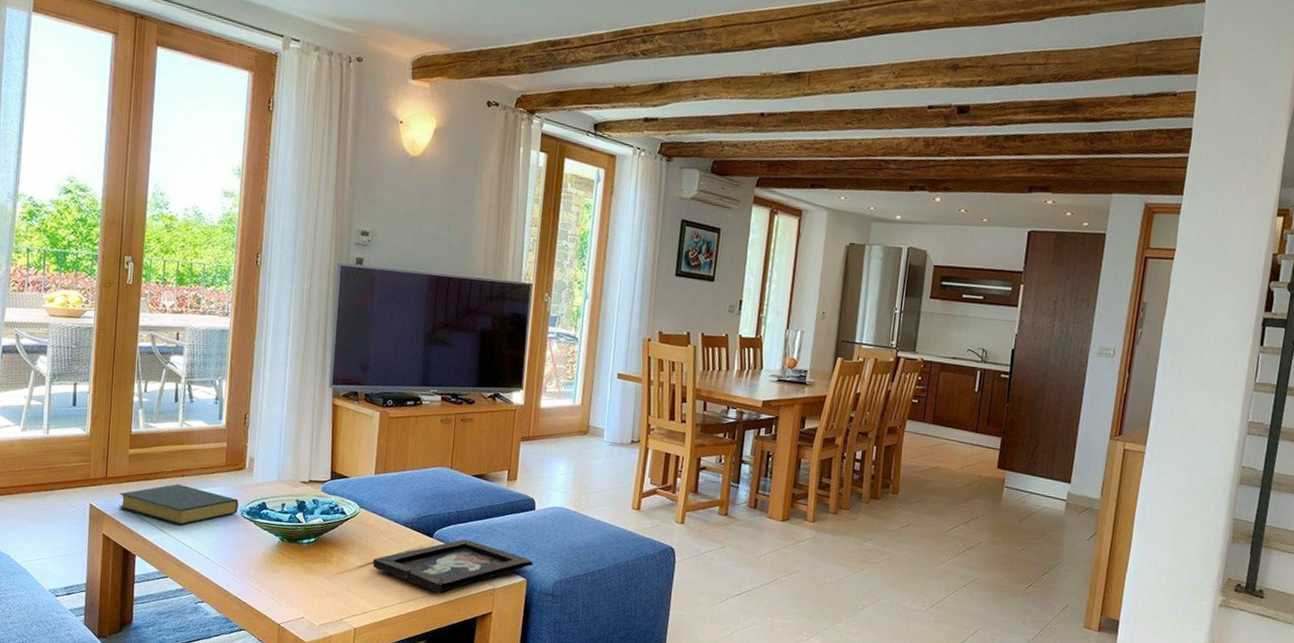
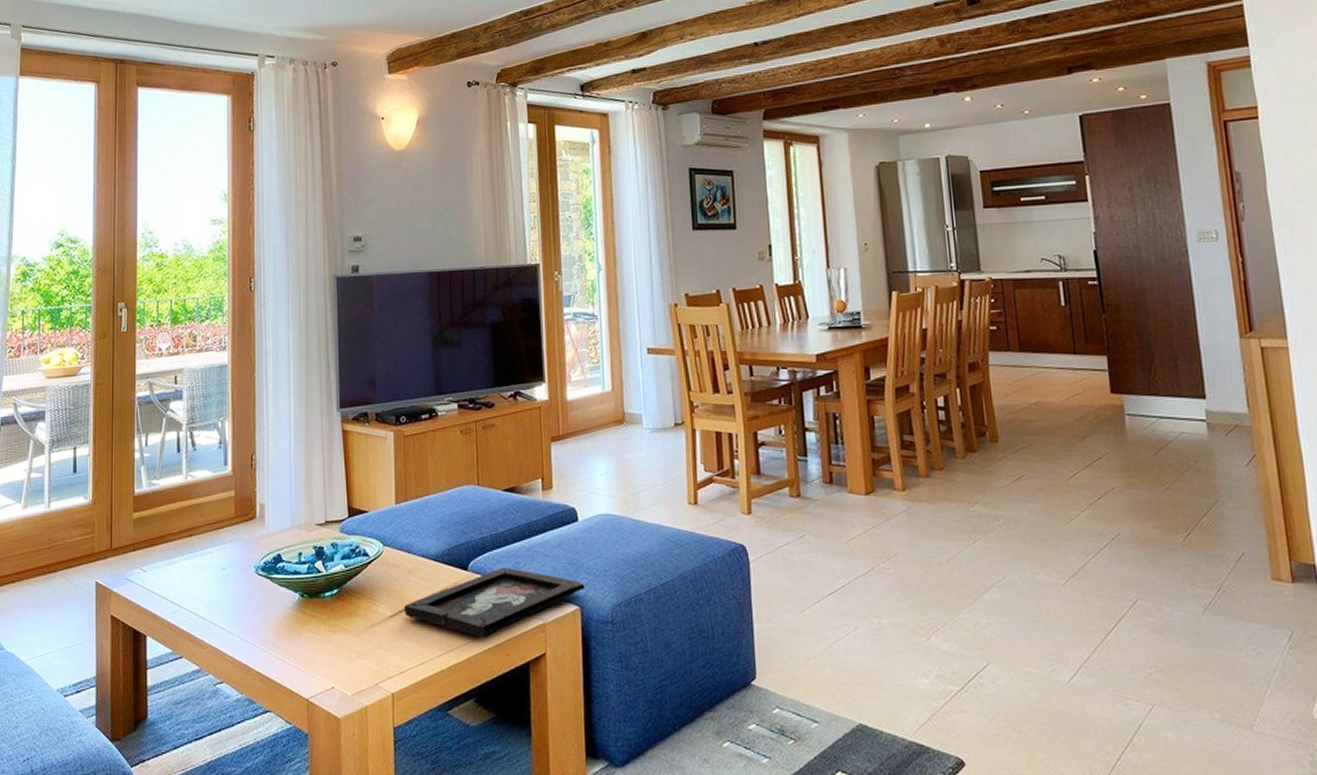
hardback book: present [118,483,239,526] -> none [125,545,252,595]

